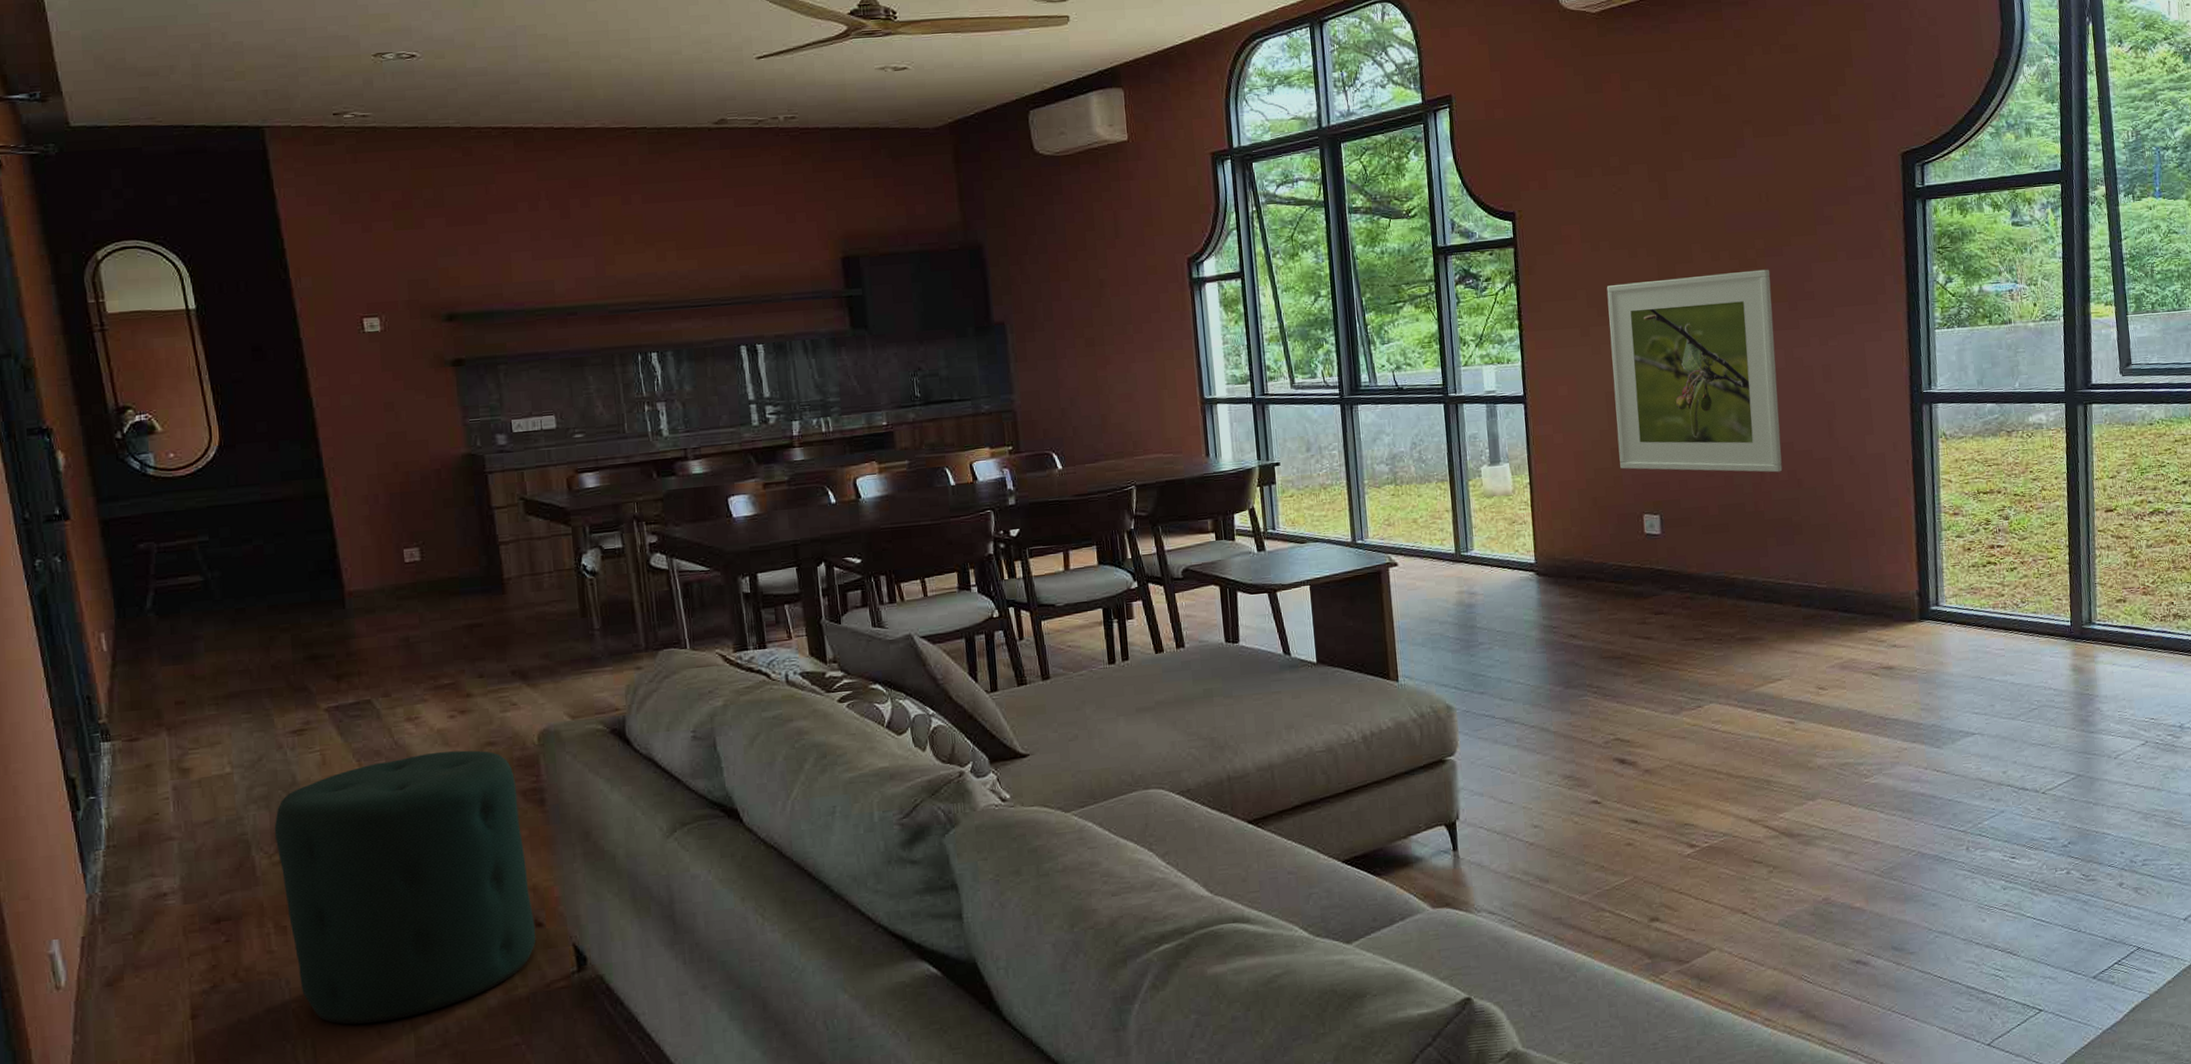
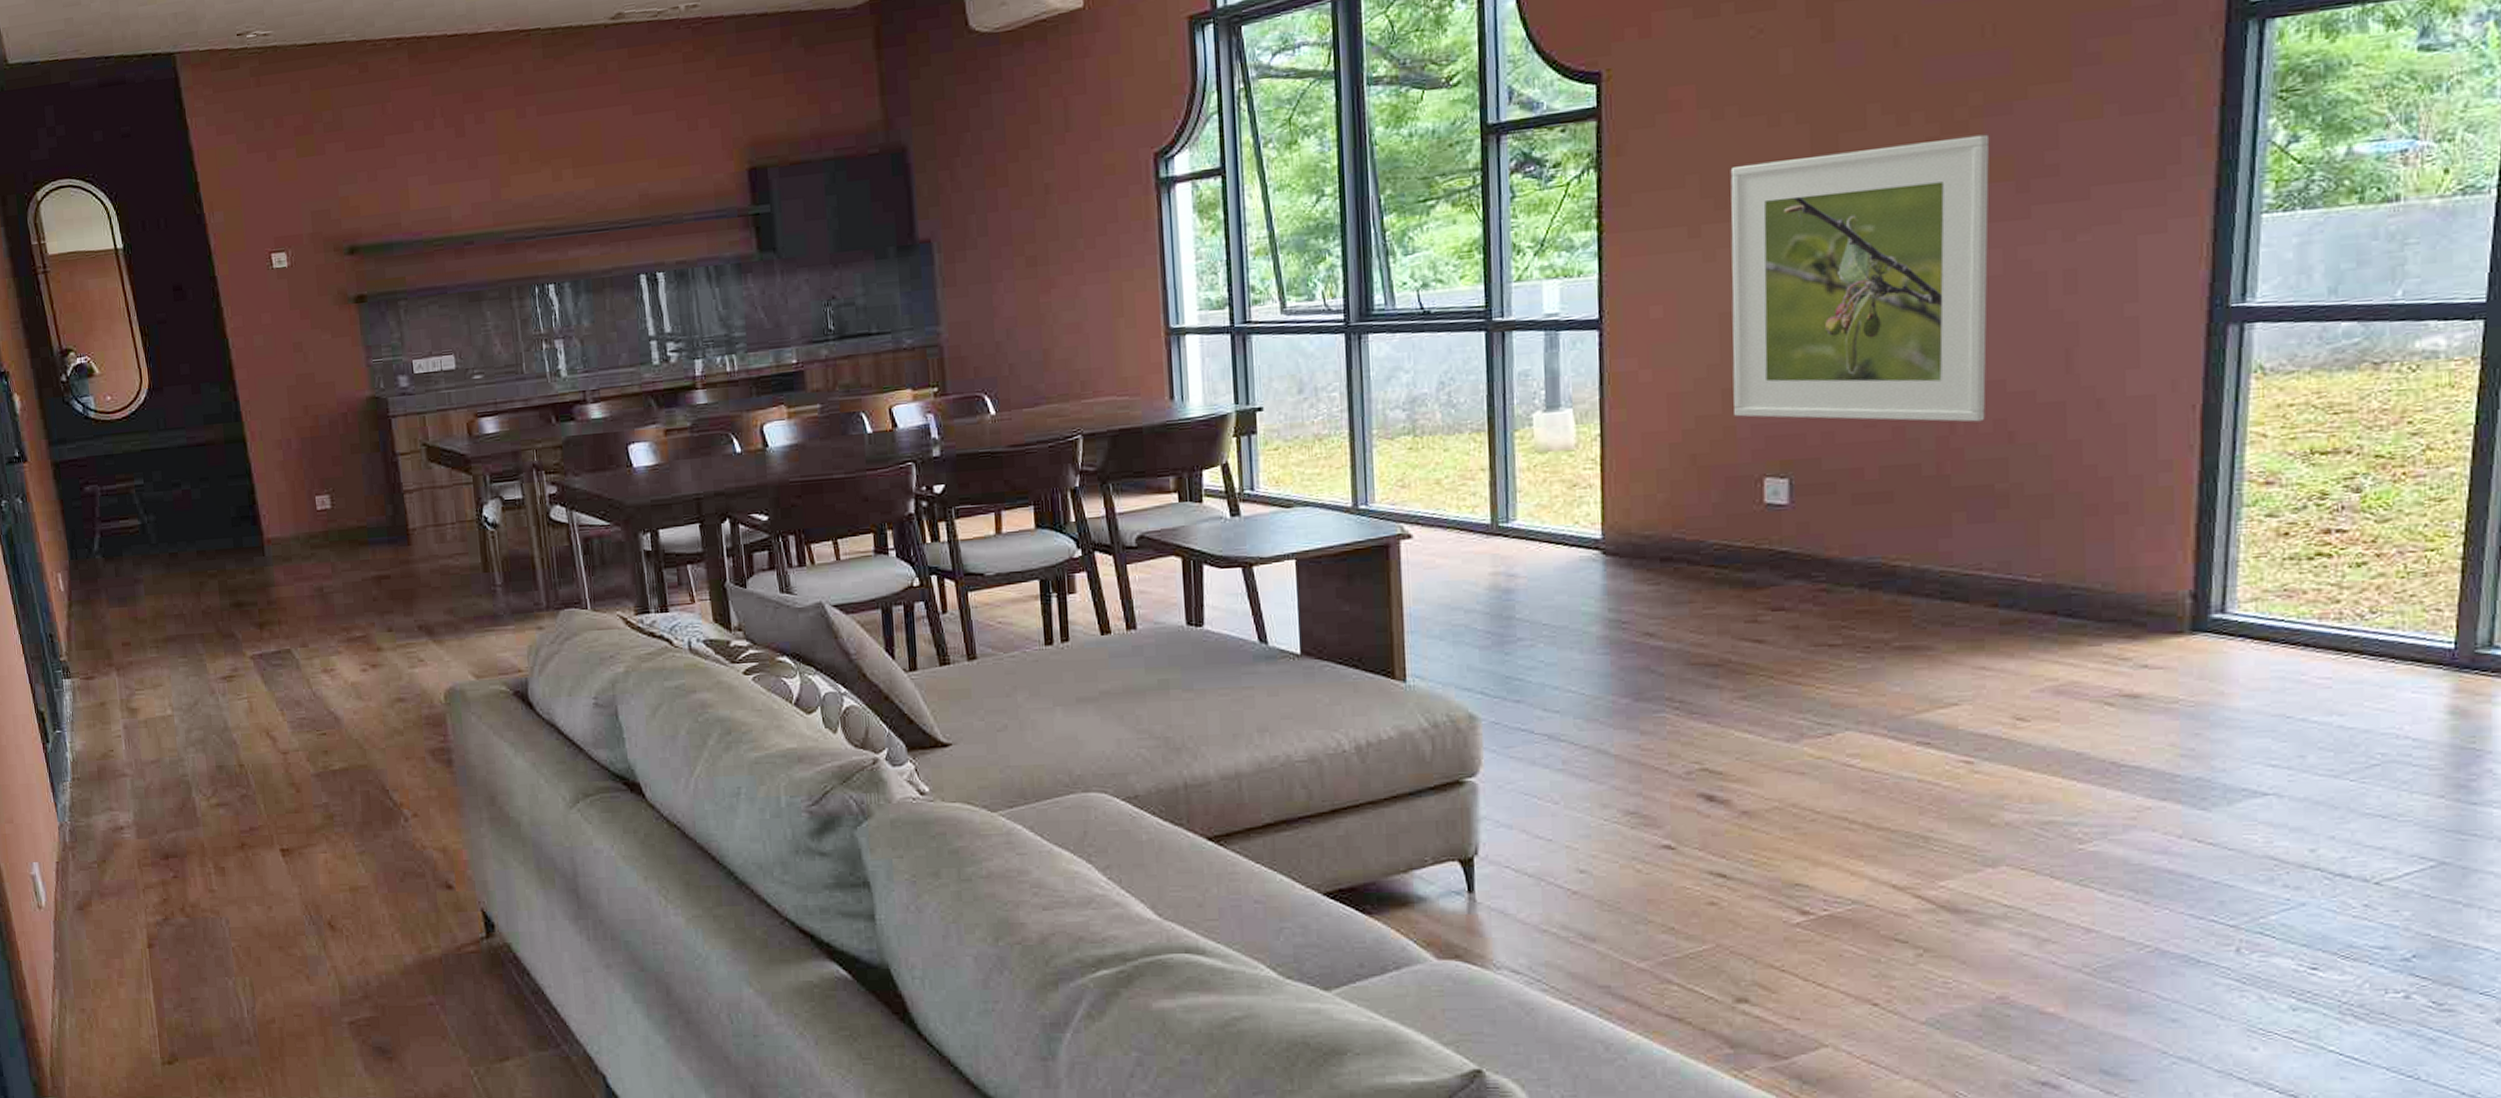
ottoman: present [274,750,536,1025] -> none [210,705,447,969]

